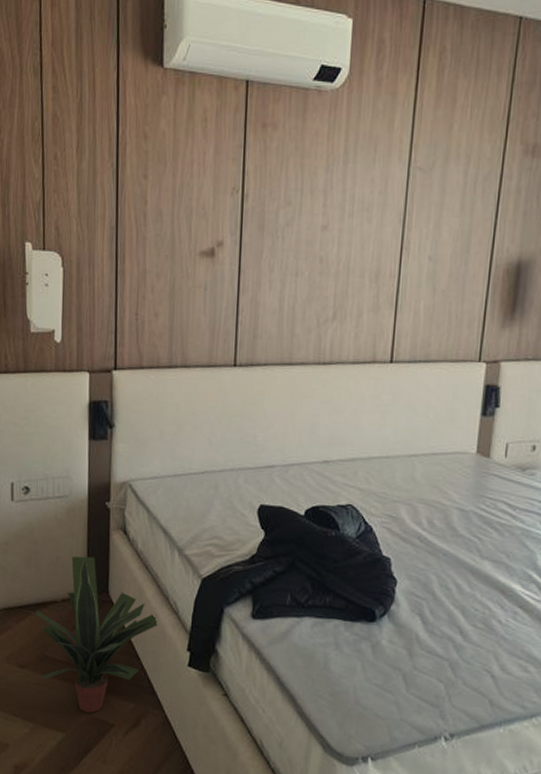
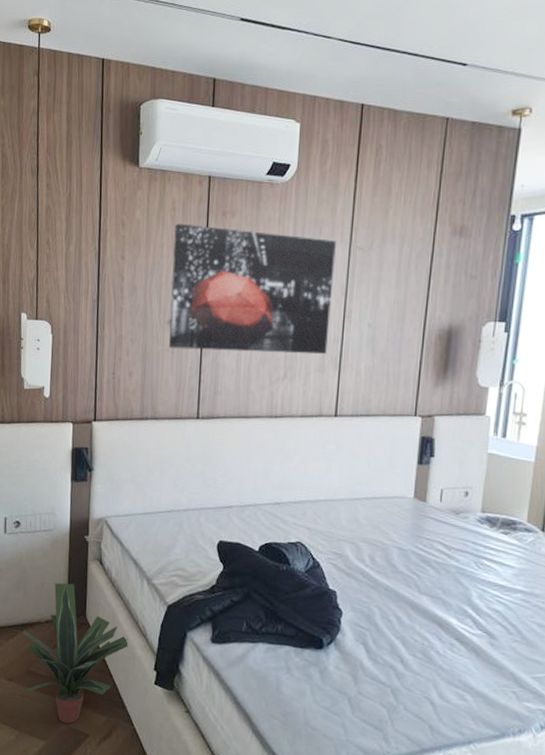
wall art: none [200,137,393,292] -> present [168,223,336,355]

